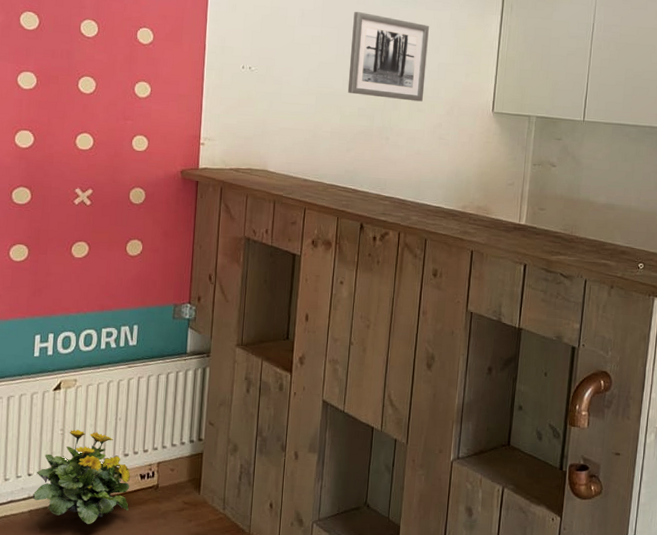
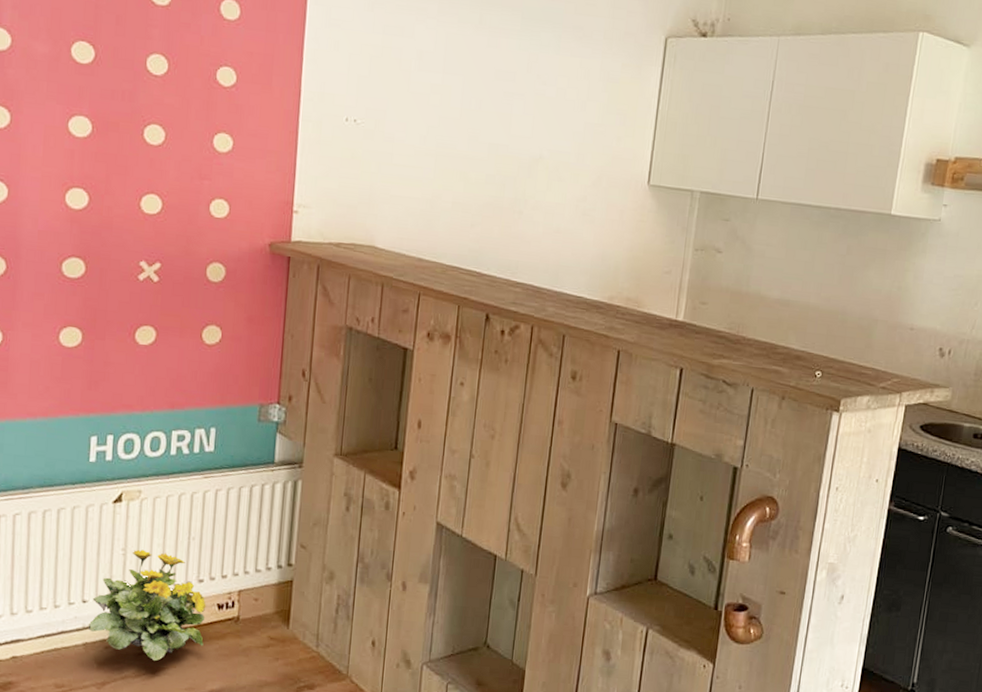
wall art: present [347,11,429,102] -> none [473,55,575,169]

